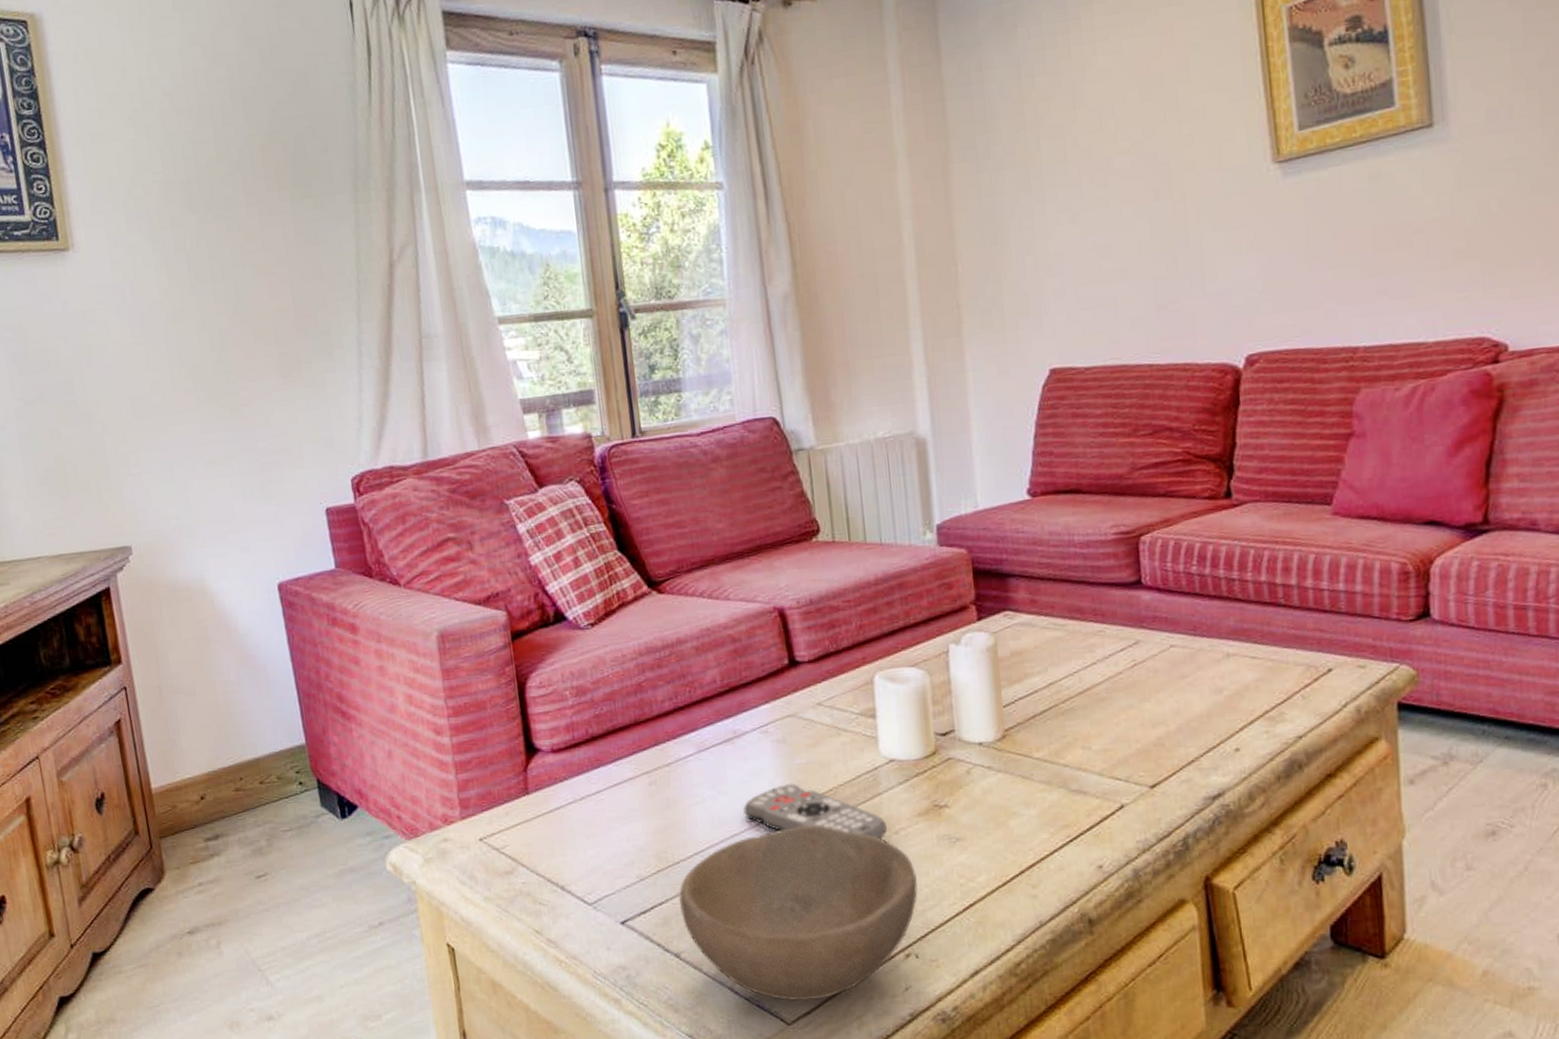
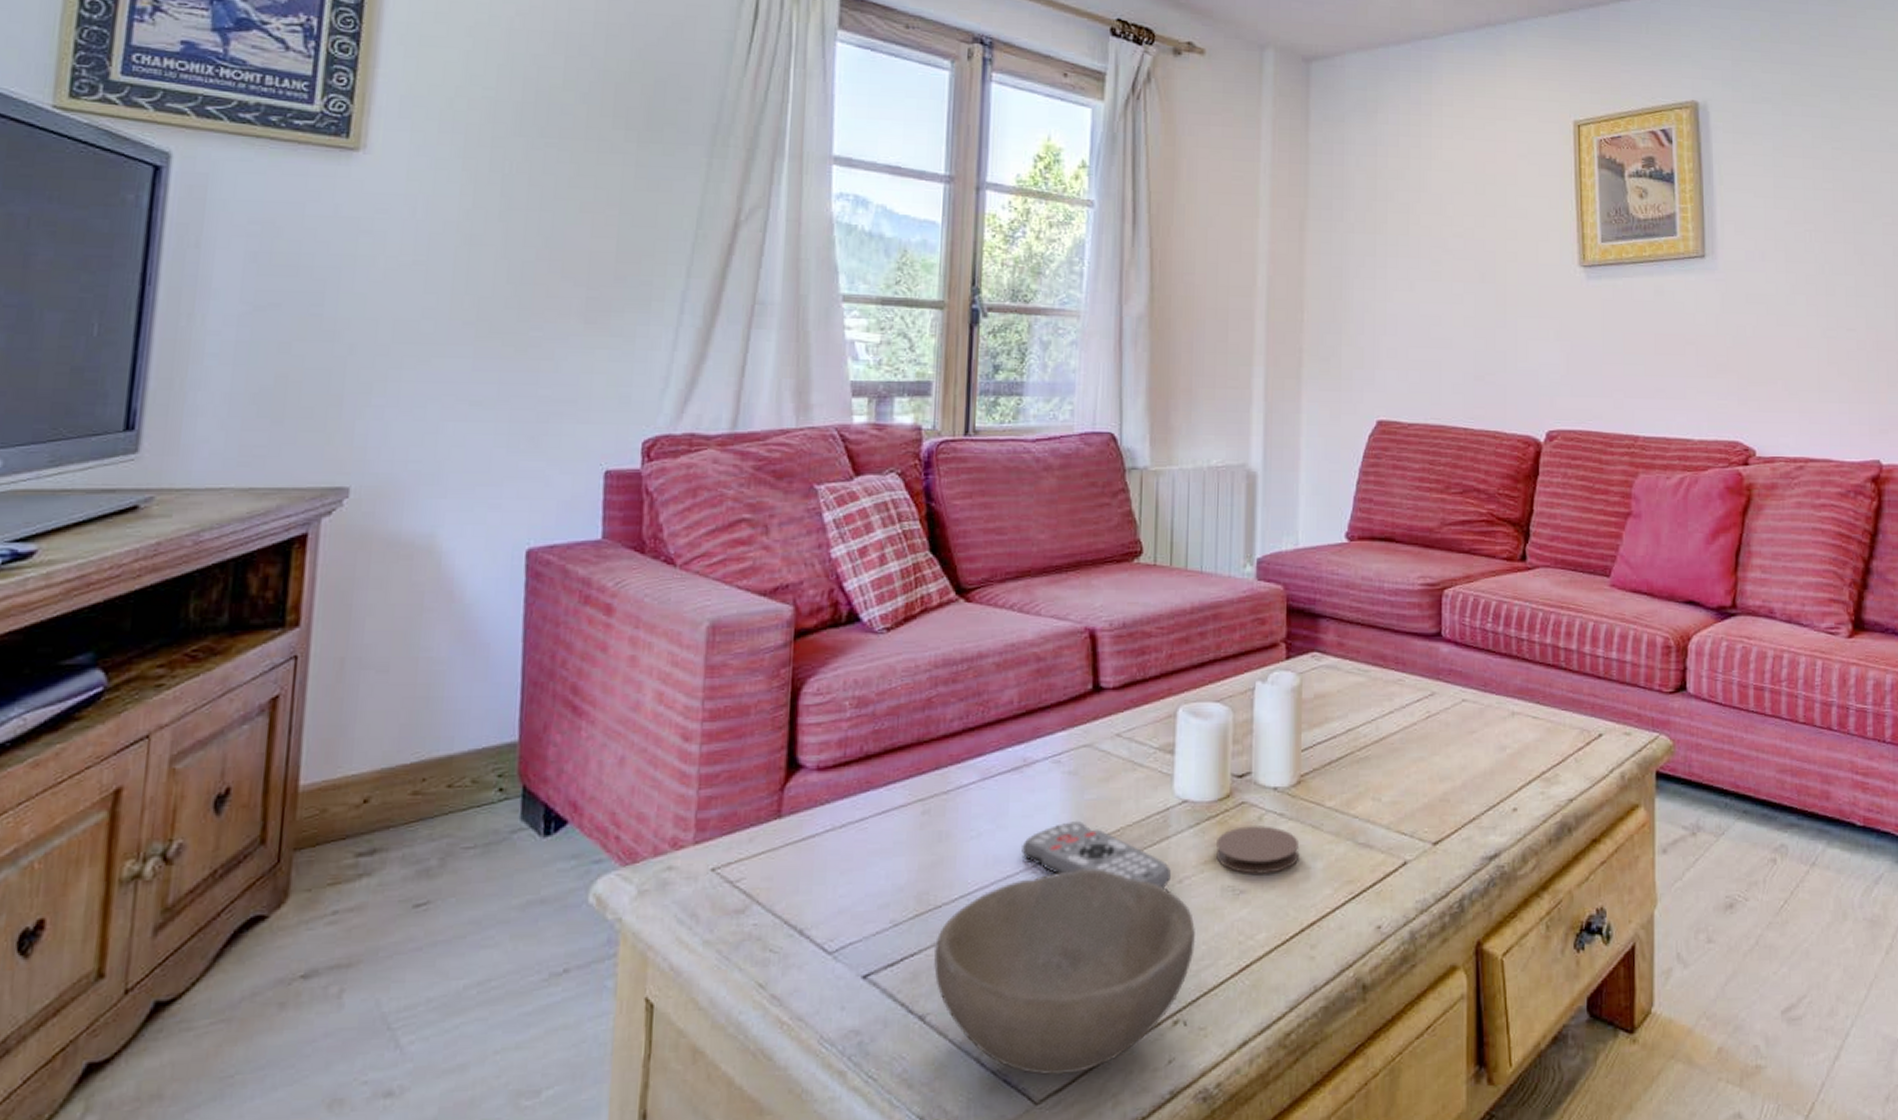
coaster: none [926,778,1012,823] -> present [1215,824,1300,874]

